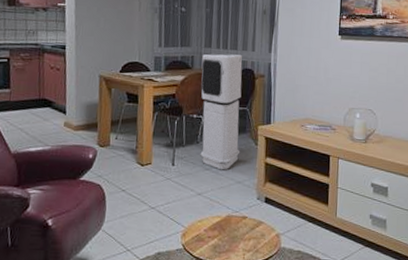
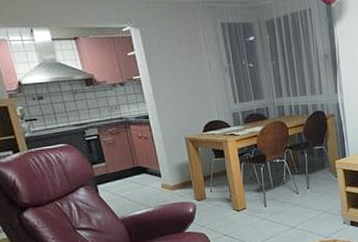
air purifier: present [200,53,243,170] -> none [275,99,323,204]

